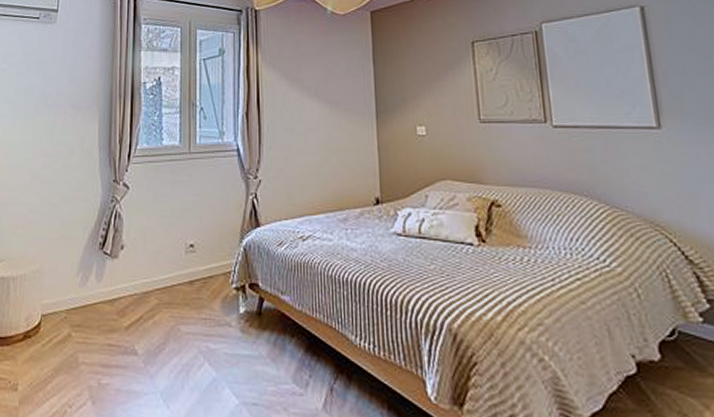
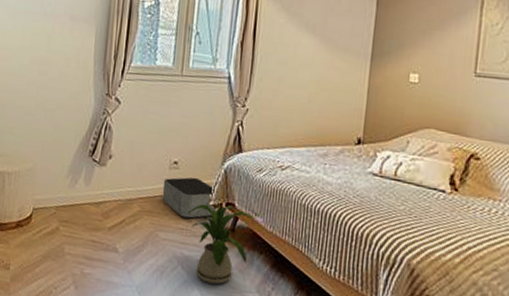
storage bin: none [180,259,243,306] -> present [162,177,220,218]
house plant: none [208,286,283,379] -> present [186,204,256,285]

